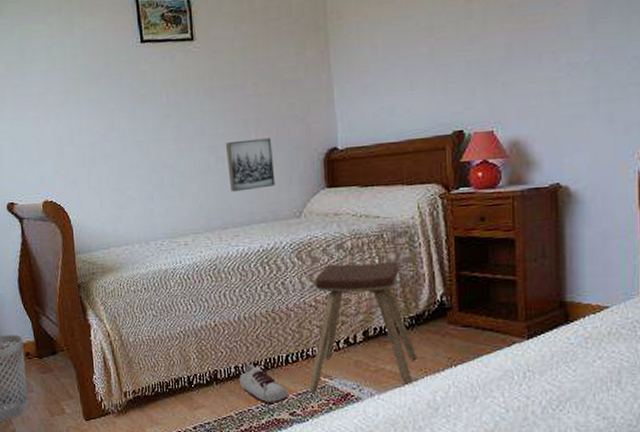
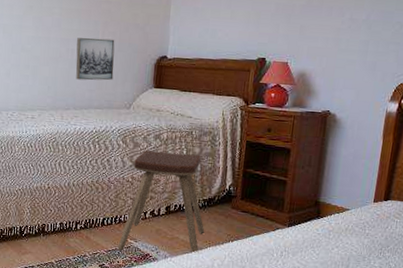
shoe: present [239,363,288,403] -> none [62,221,100,256]

